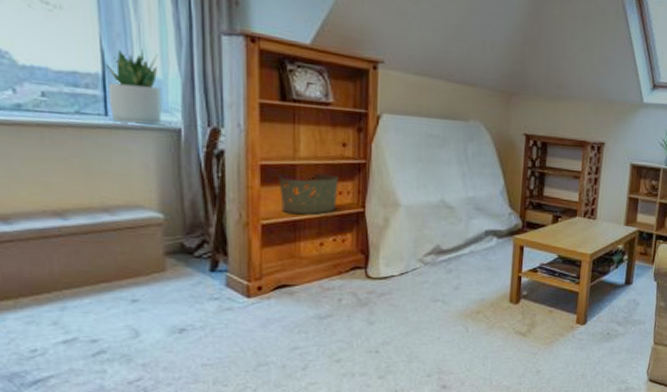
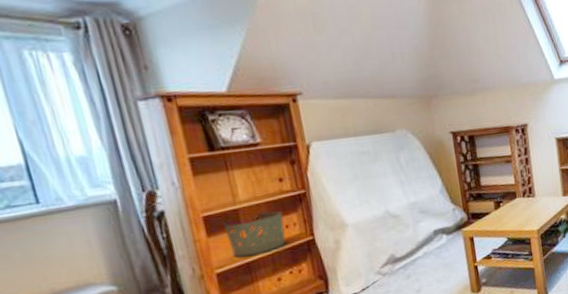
planter: present [105,49,162,125] -> none [26,131,96,208]

